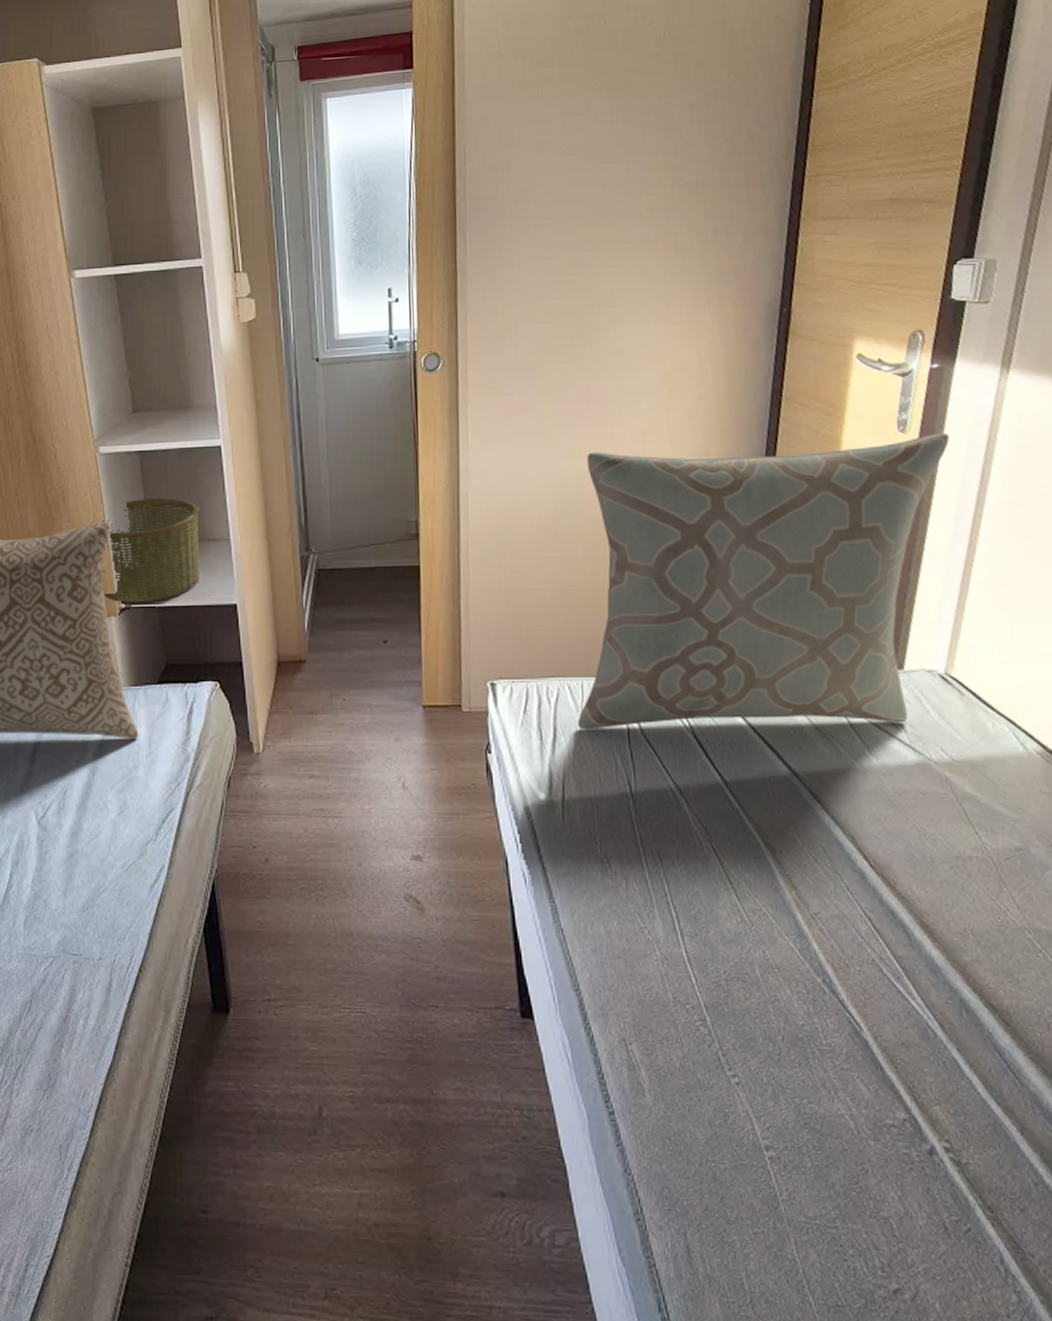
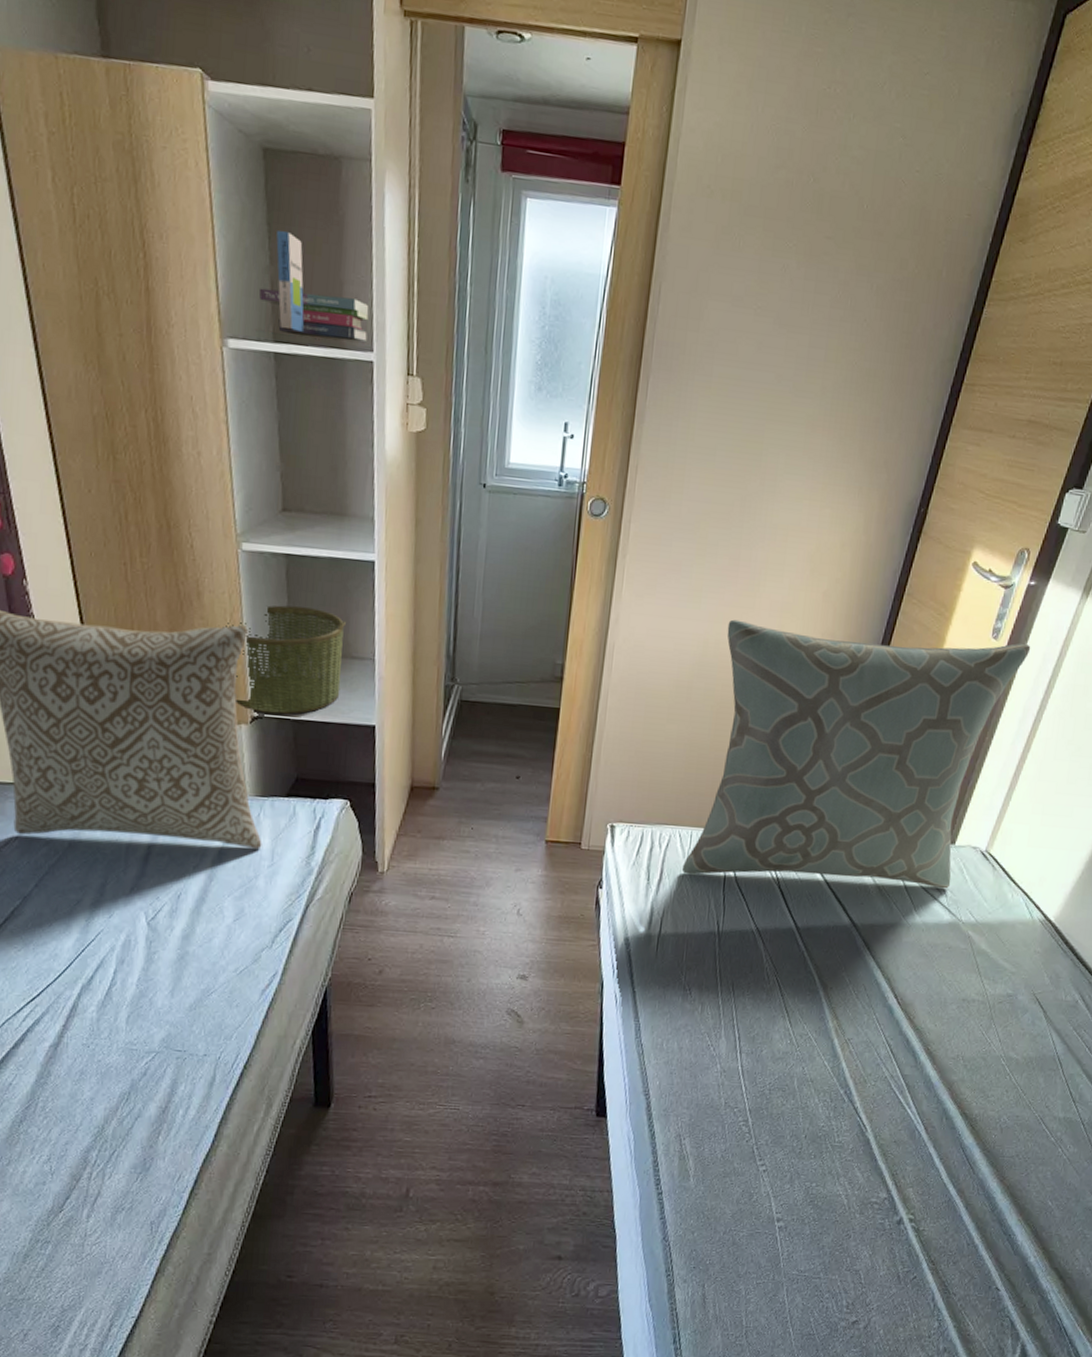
books: none [98,215,196,257] -> present [259,288,369,343]
book: none [109,172,139,254] -> present [276,231,305,333]

